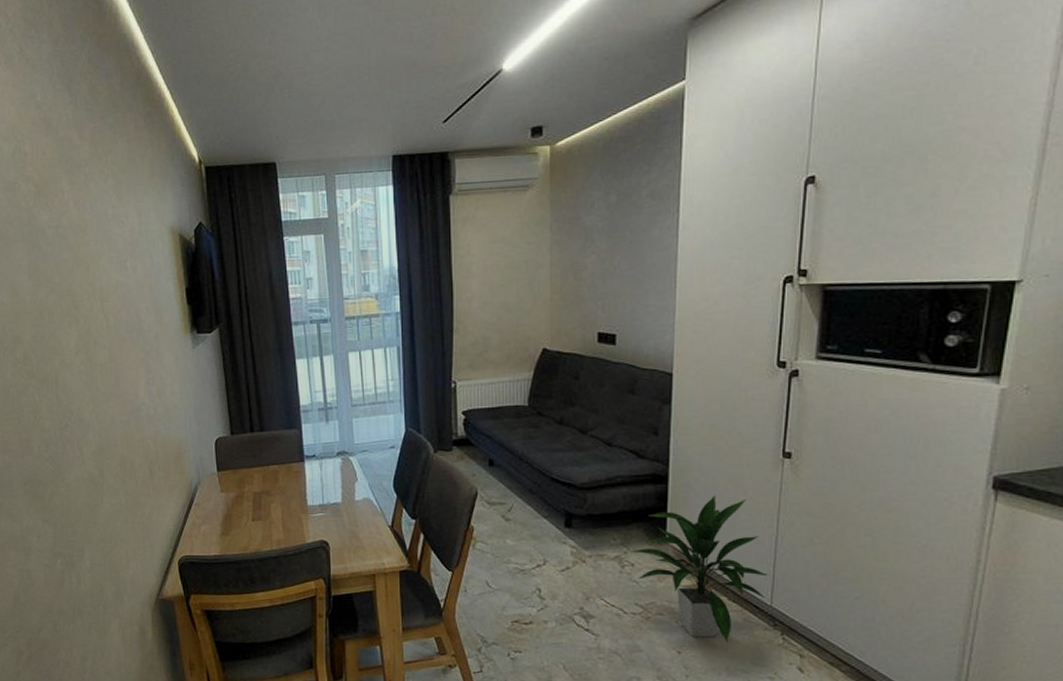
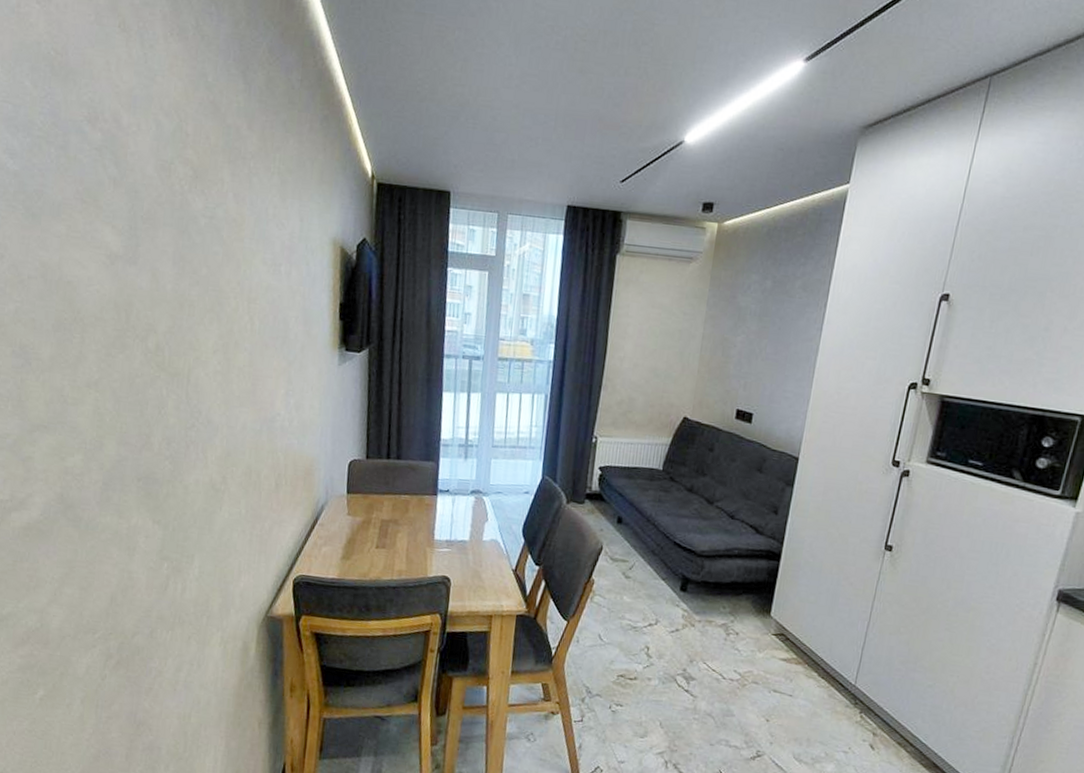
indoor plant: present [630,495,768,643] -> none [737,577,857,716]

